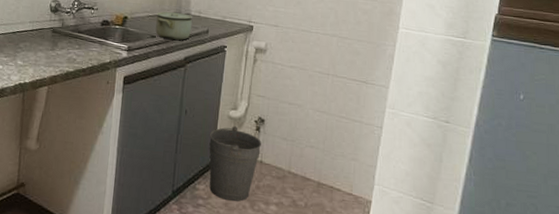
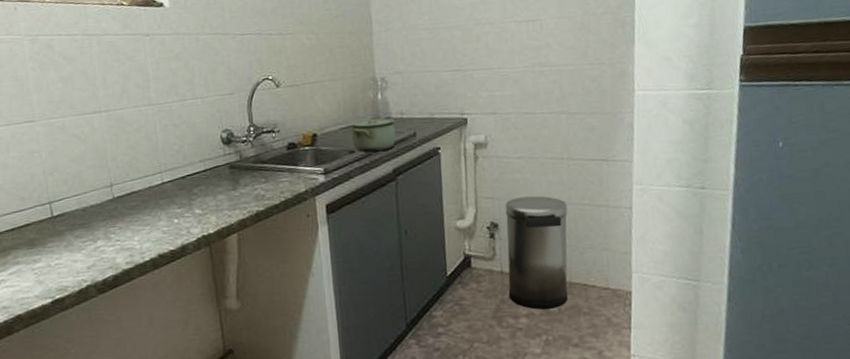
bucket: present [209,126,262,202] -> none [437,237,500,323]
pedal bin: none [264,100,326,203] -> present [505,195,568,310]

